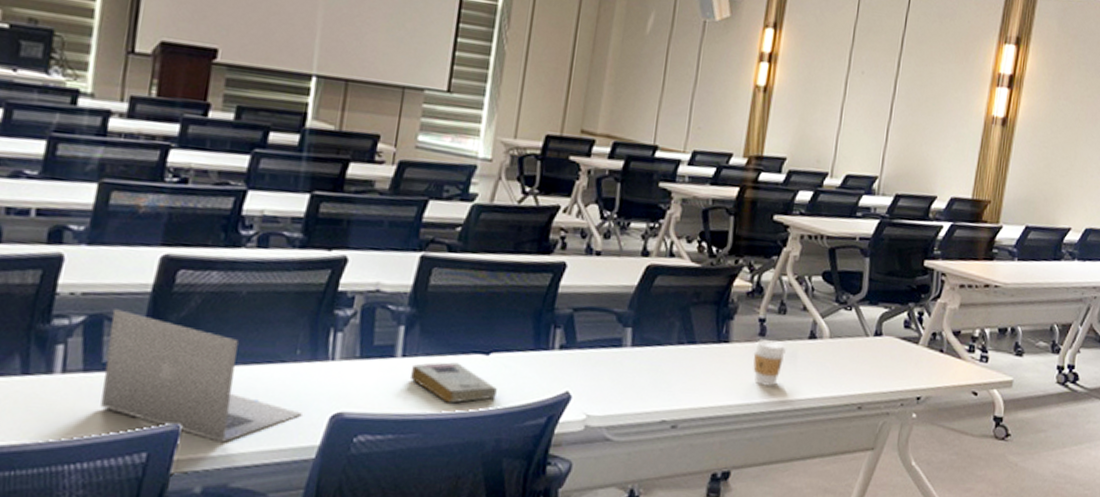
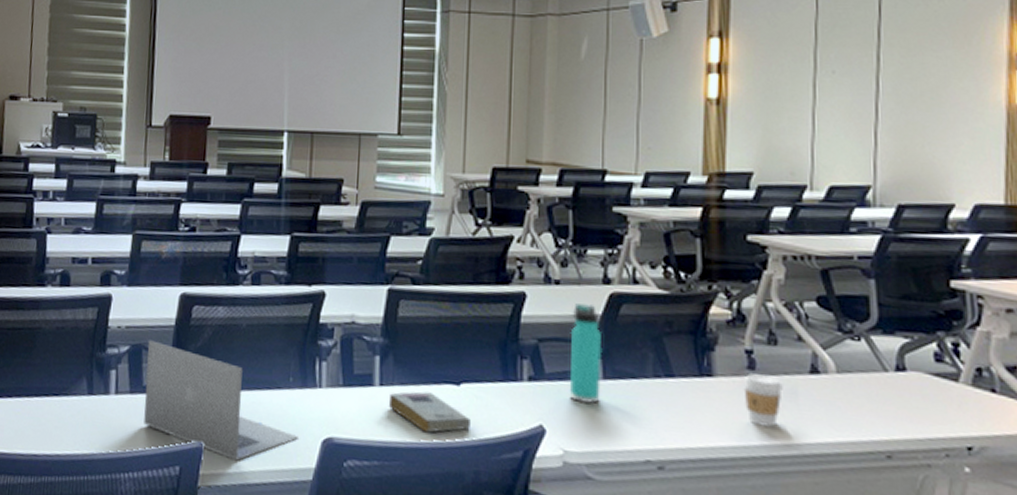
thermos bottle: none [597,274,635,370] -> present [569,303,603,404]

